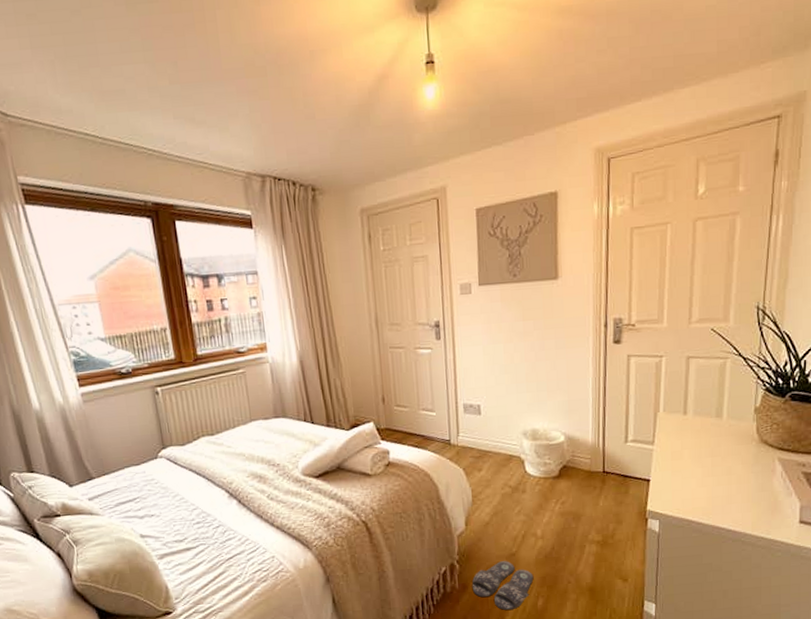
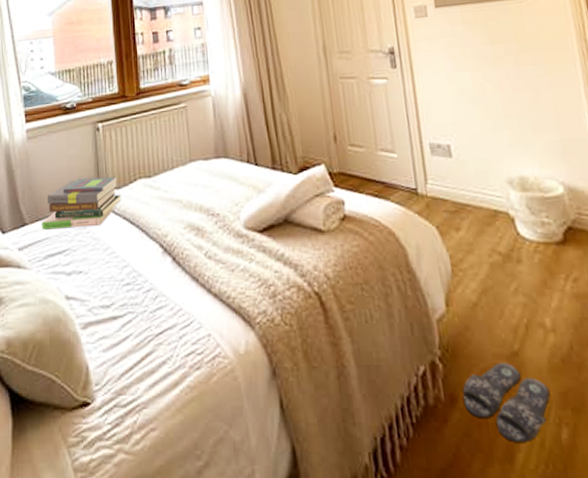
books: none [109,435,187,483] -> present [42,176,122,230]

